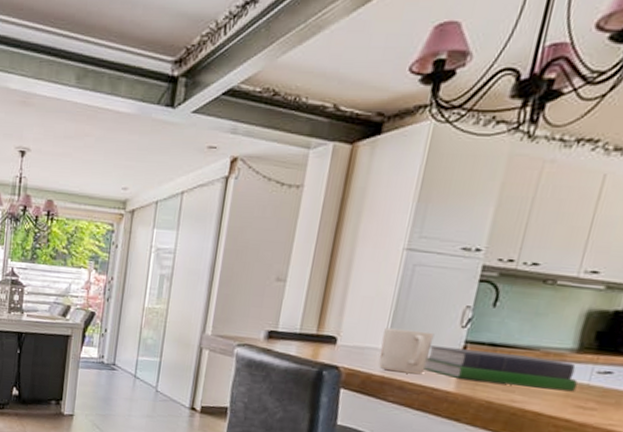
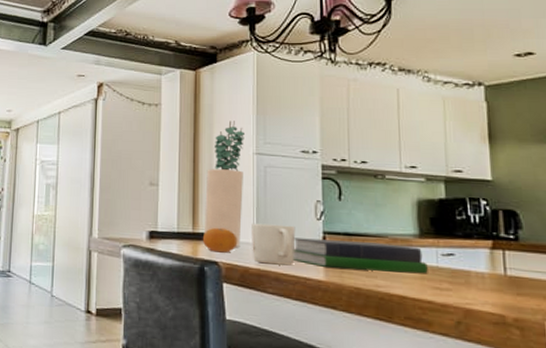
fruit: none [325,330,366,358] -> present [202,227,238,253]
vase: none [328,208,399,354] -> present [203,120,246,248]

